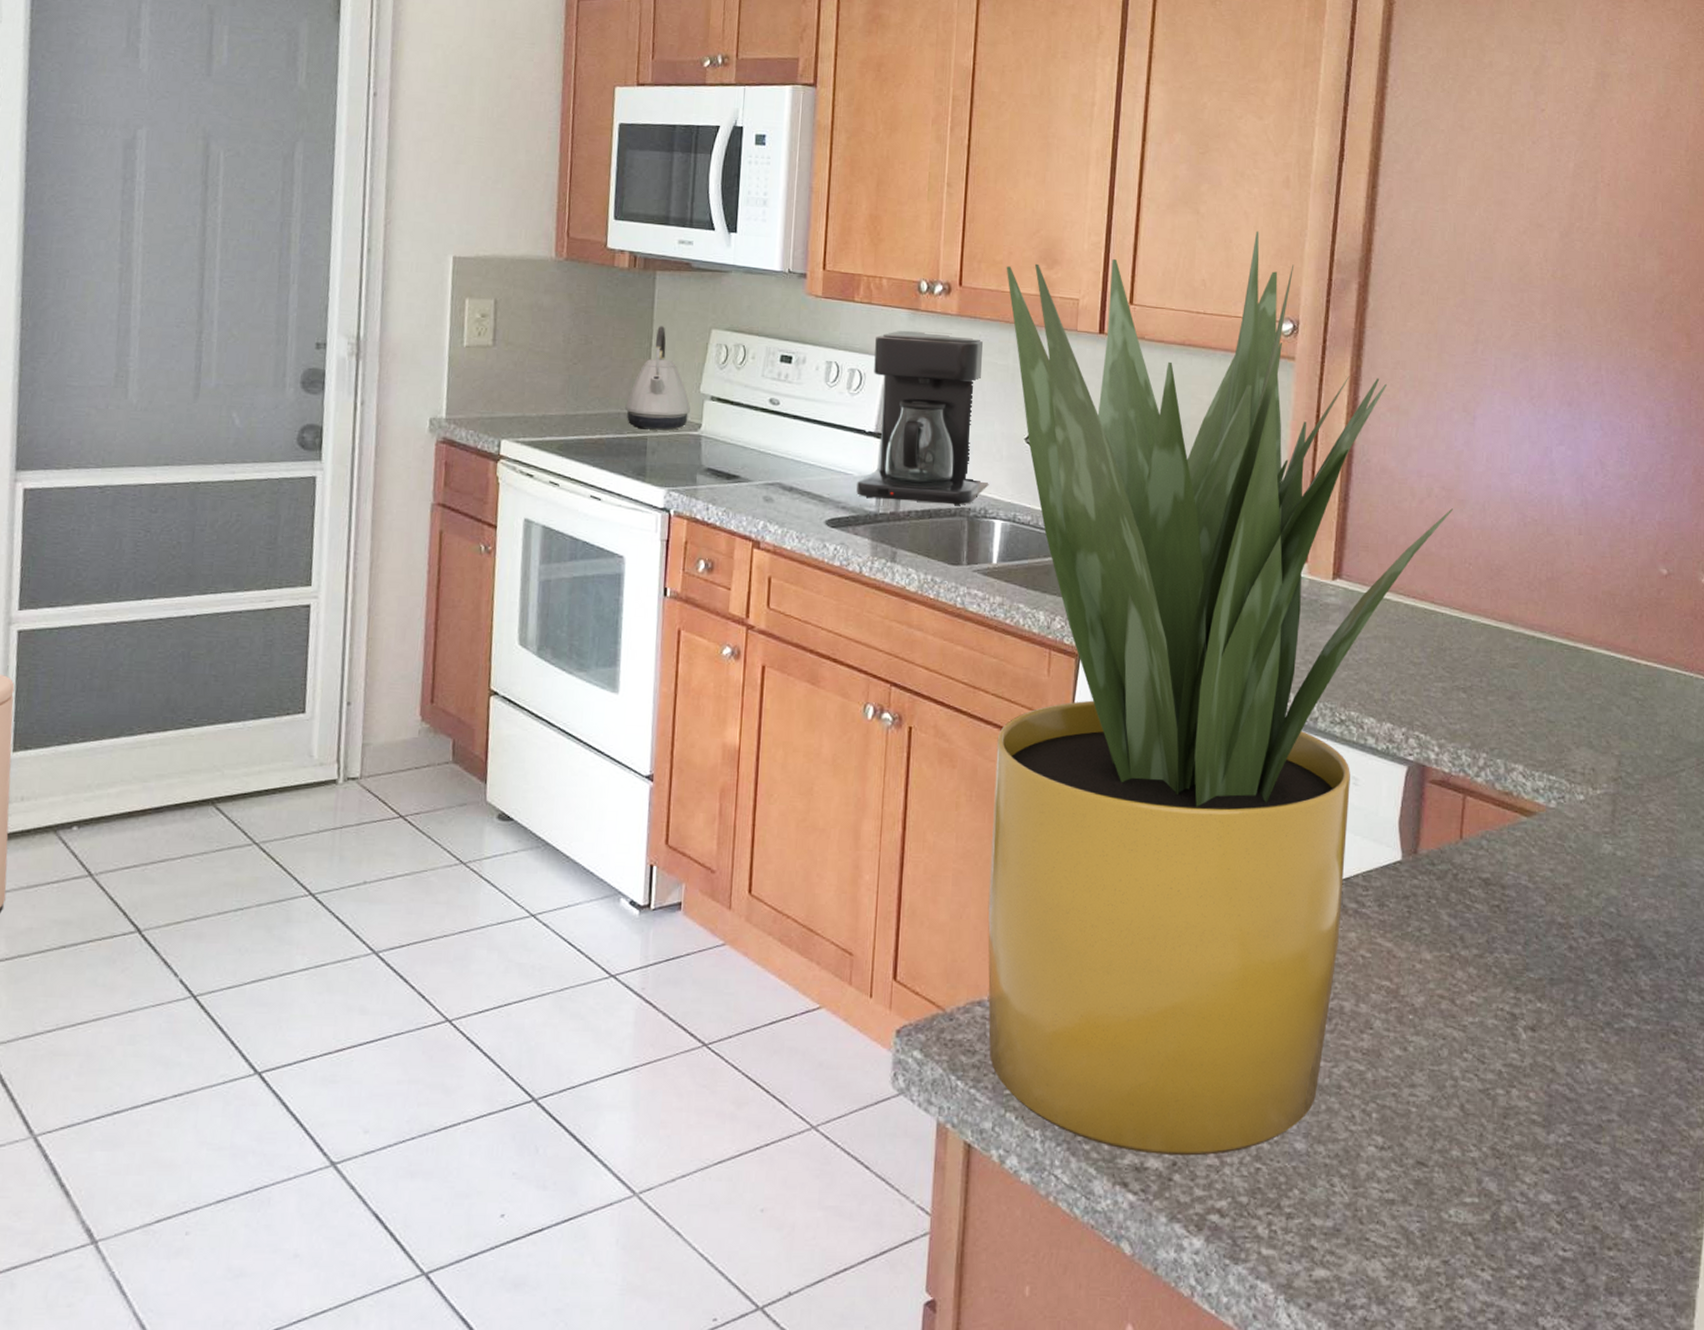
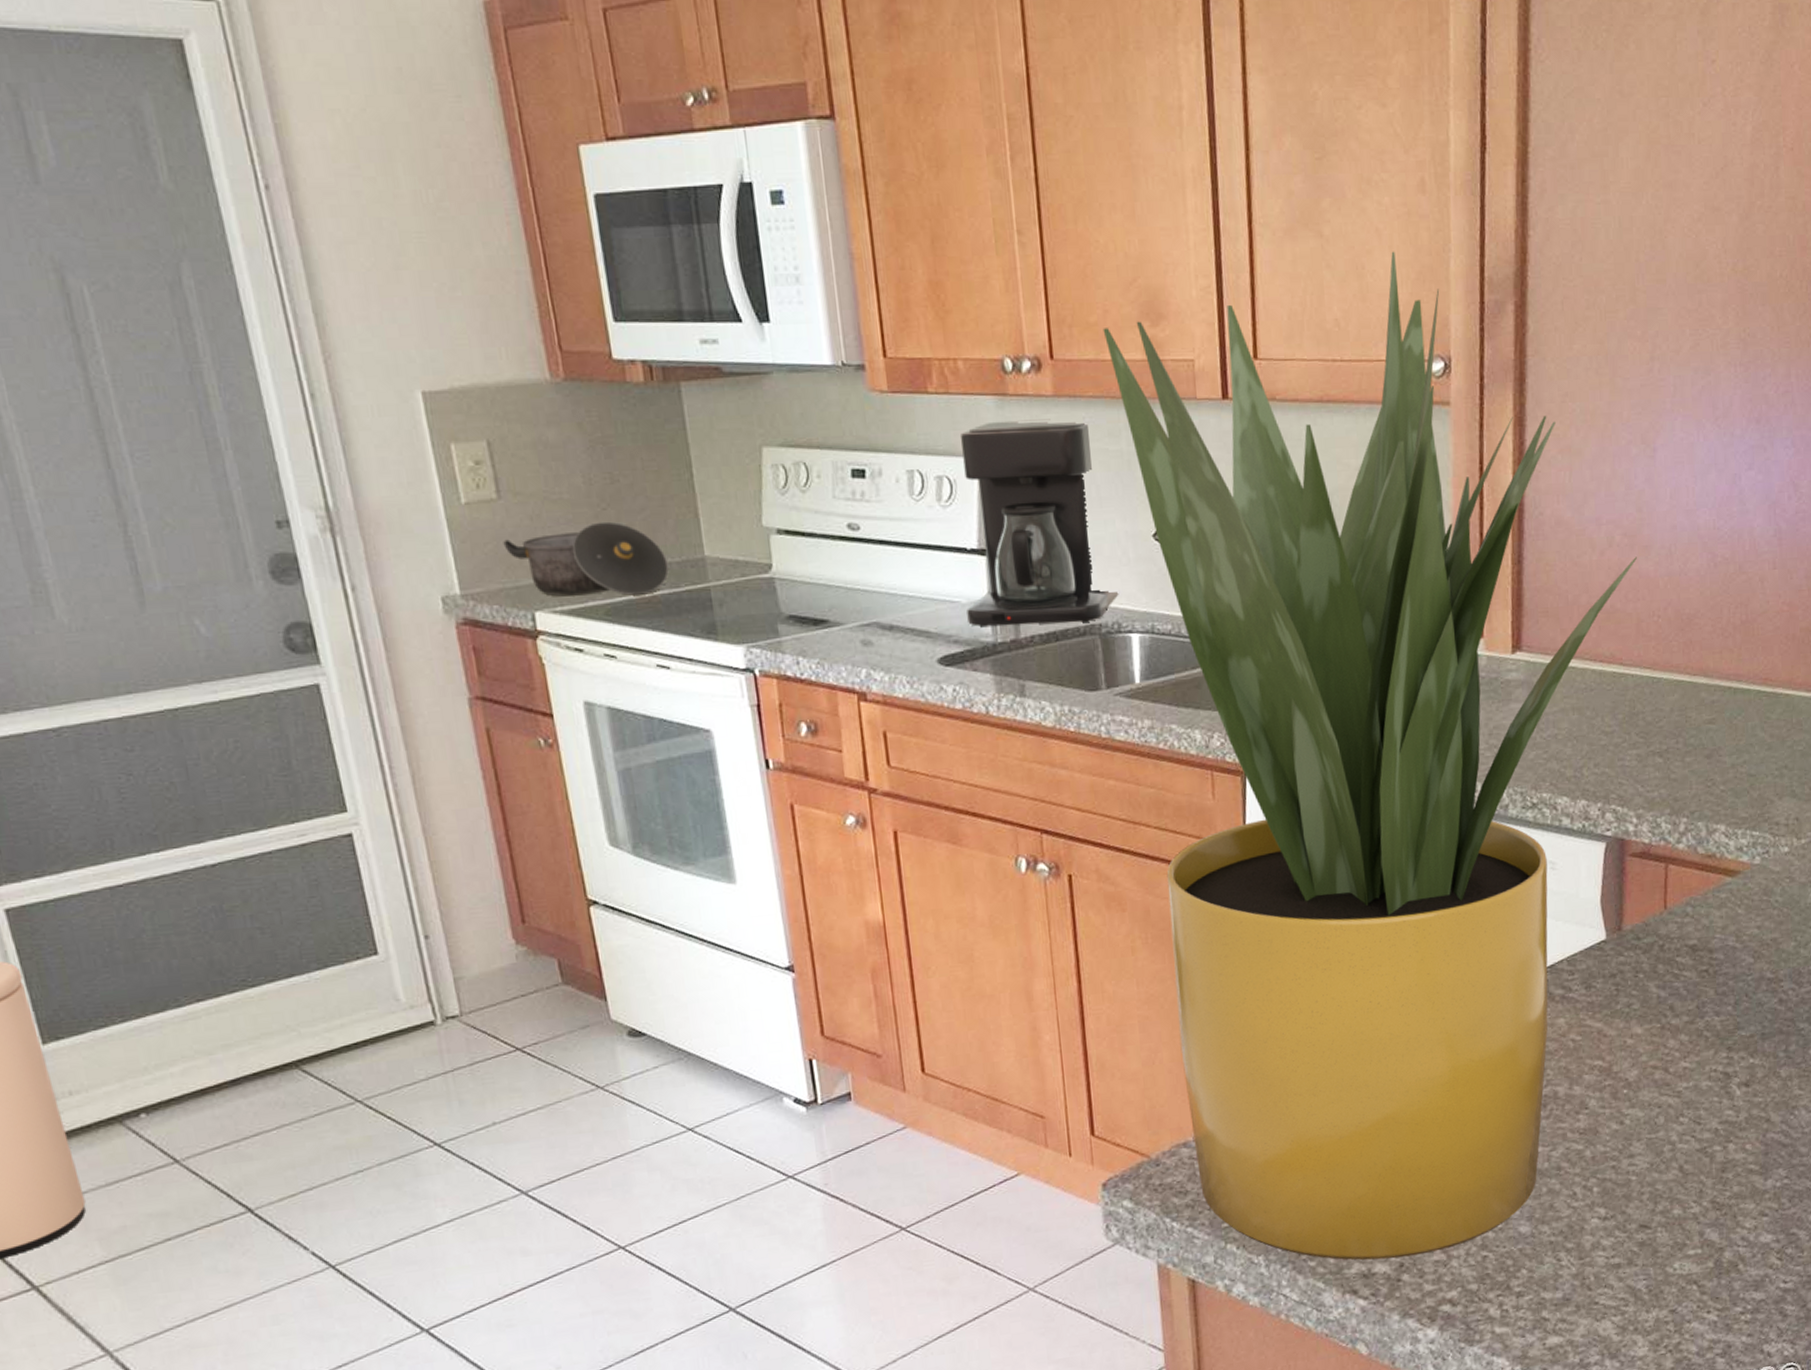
cooking pot: none [489,373,617,437] -> present [503,521,669,597]
kettle: present [625,326,690,431] -> none [675,450,755,579]

